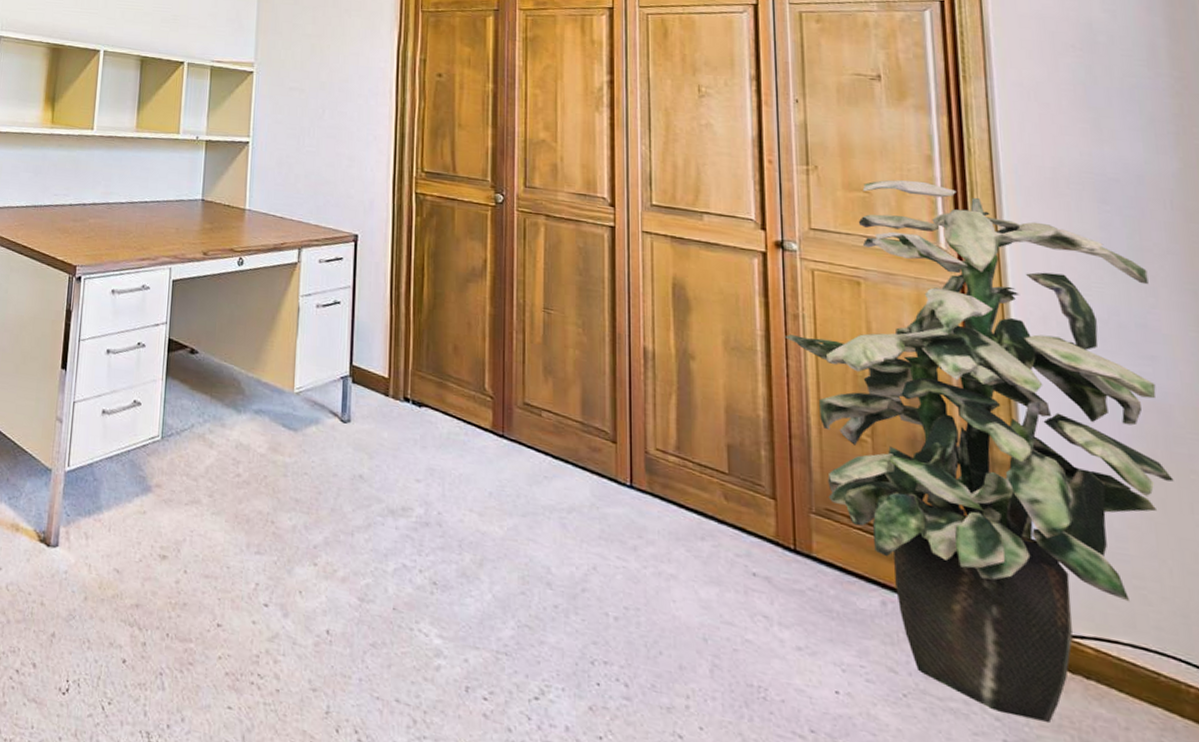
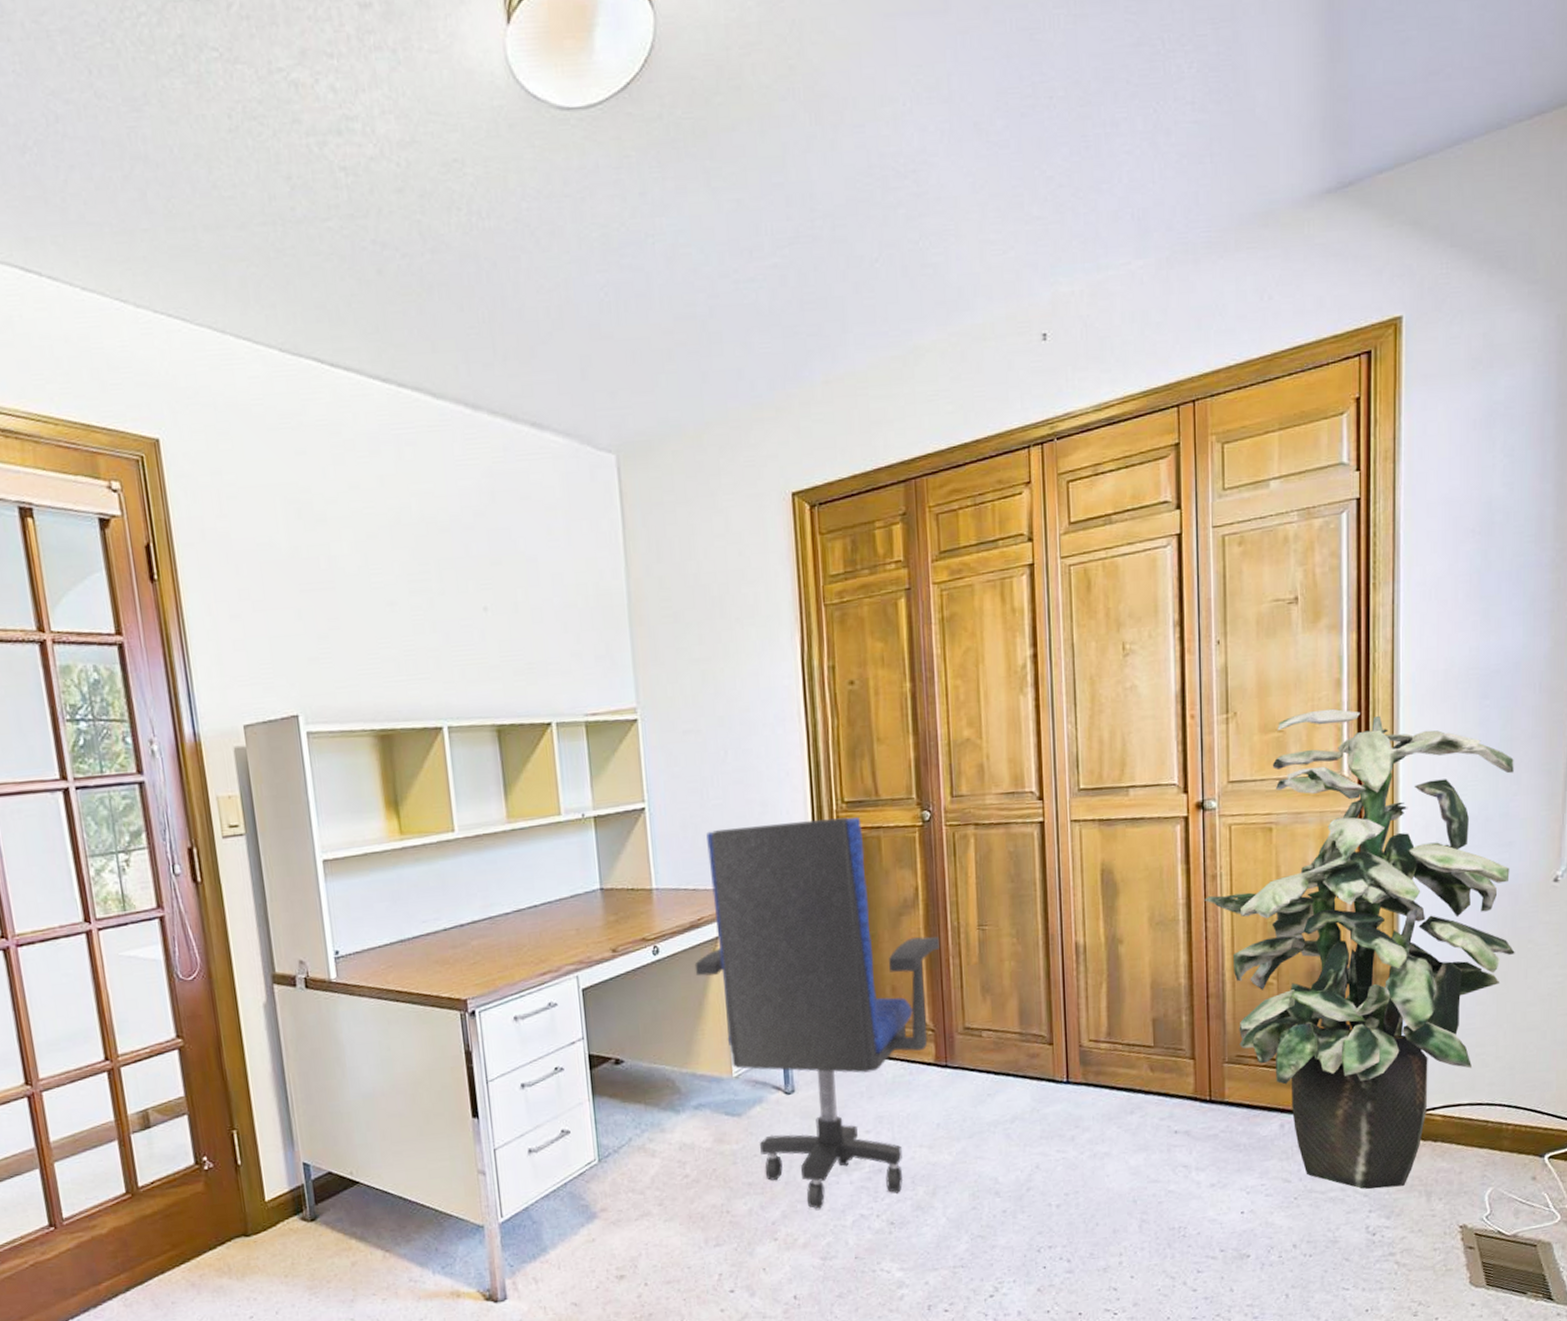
office chair: none [272,172,504,552] -> present [694,817,939,1209]

